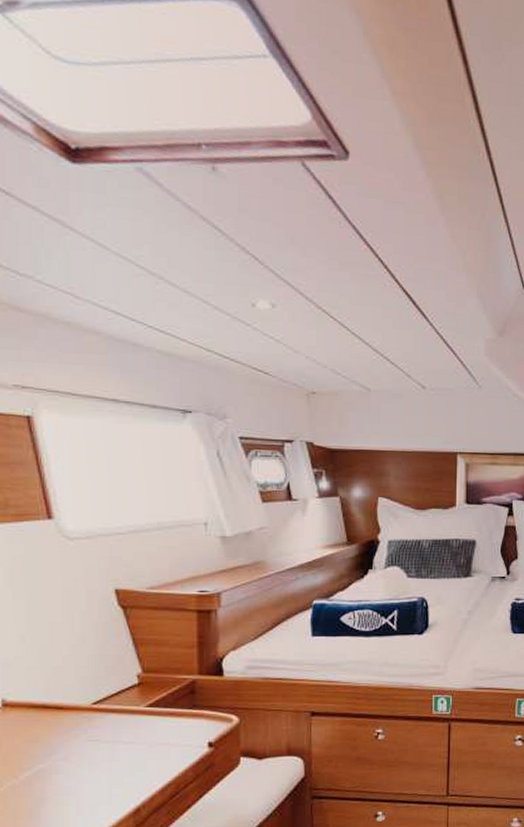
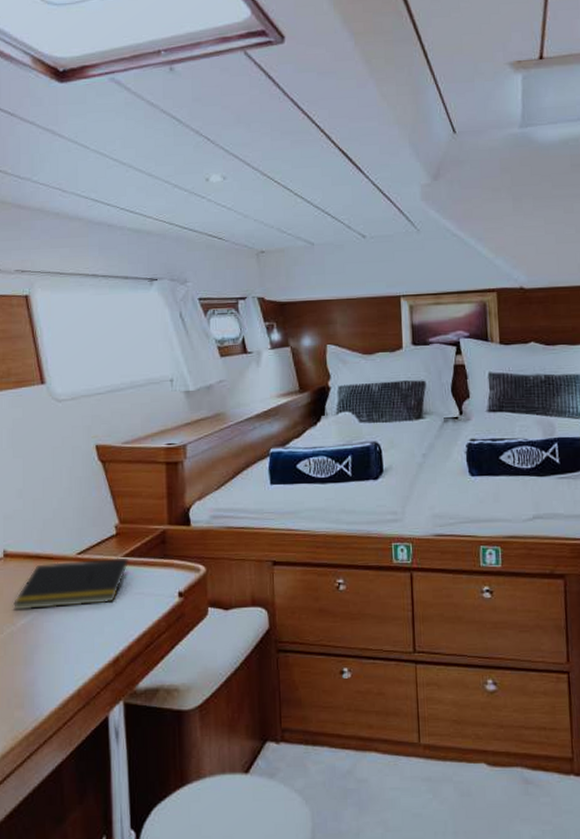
notepad: none [13,708,152,763] -> present [12,558,129,611]

